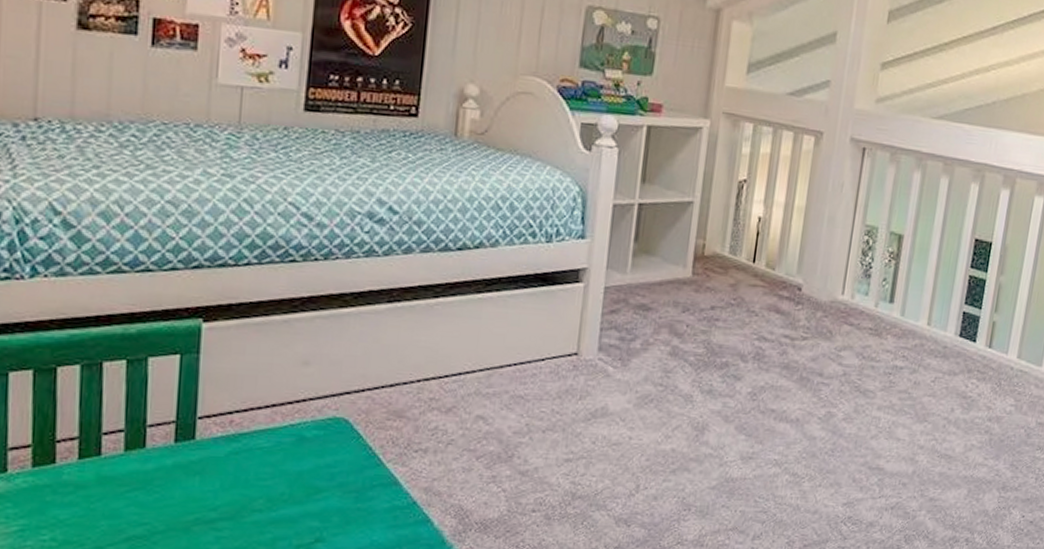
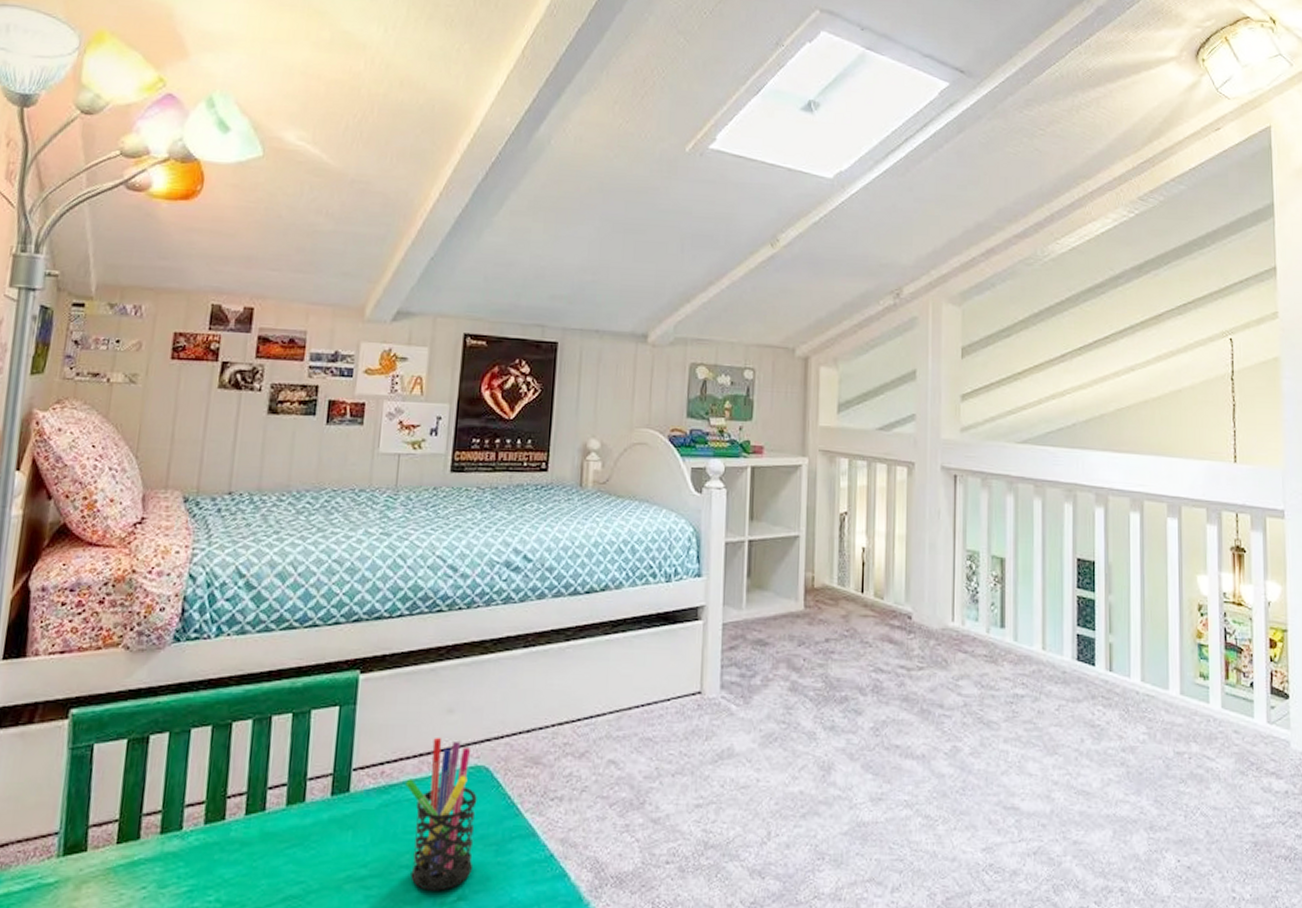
pen holder: none [257,388,336,533] -> present [405,737,477,891]

